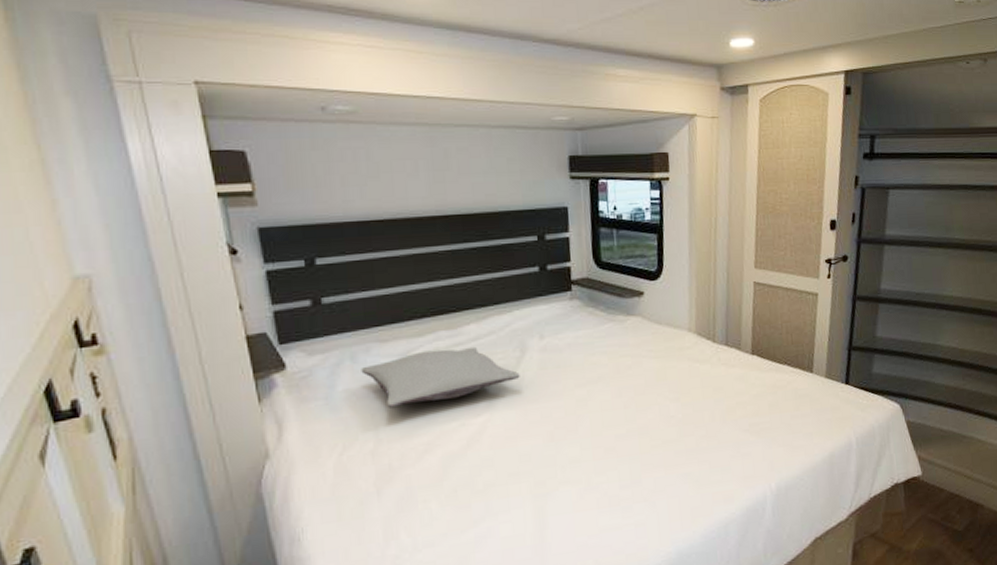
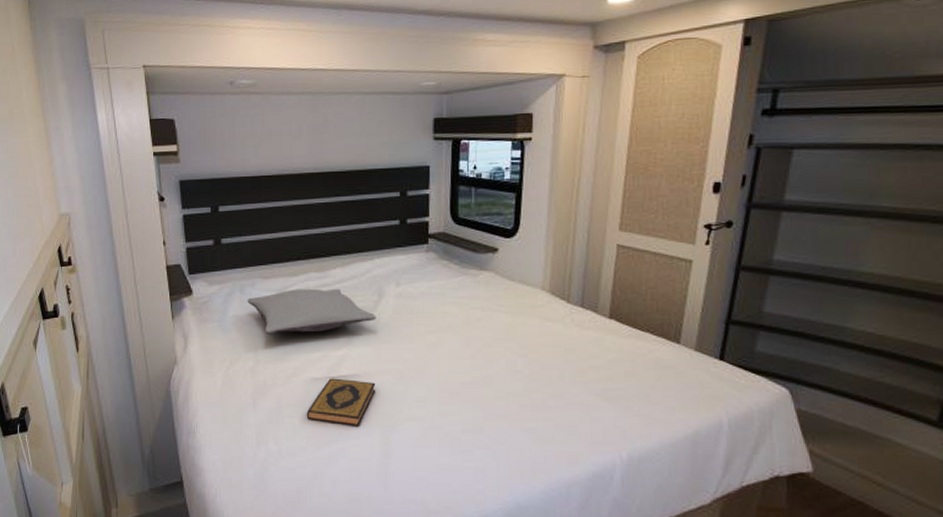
hardback book: none [444,448,525,502] -> present [306,378,376,426]

